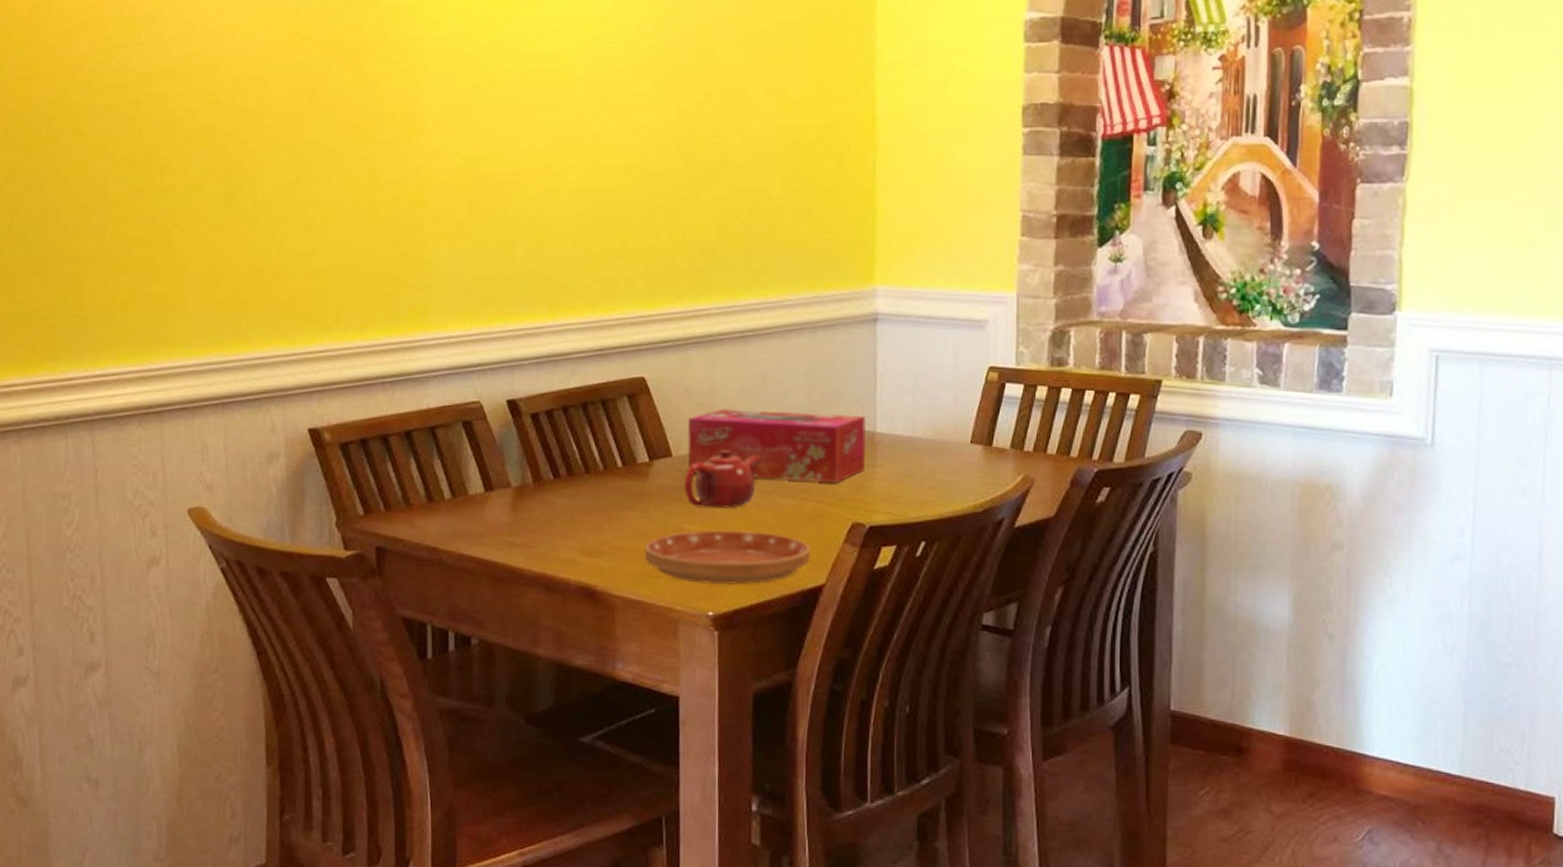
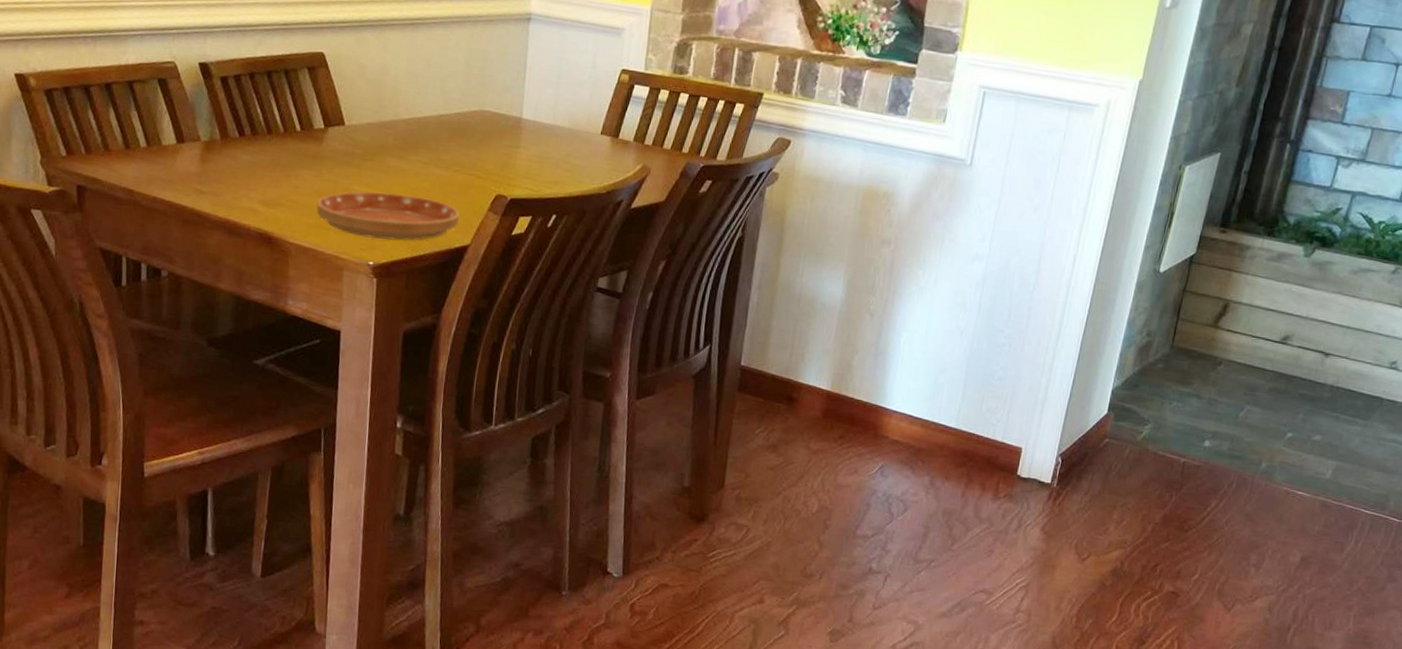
teapot: present [684,449,763,509] -> none [353,122,424,175]
tissue box: present [687,409,867,484] -> none [358,86,514,160]

